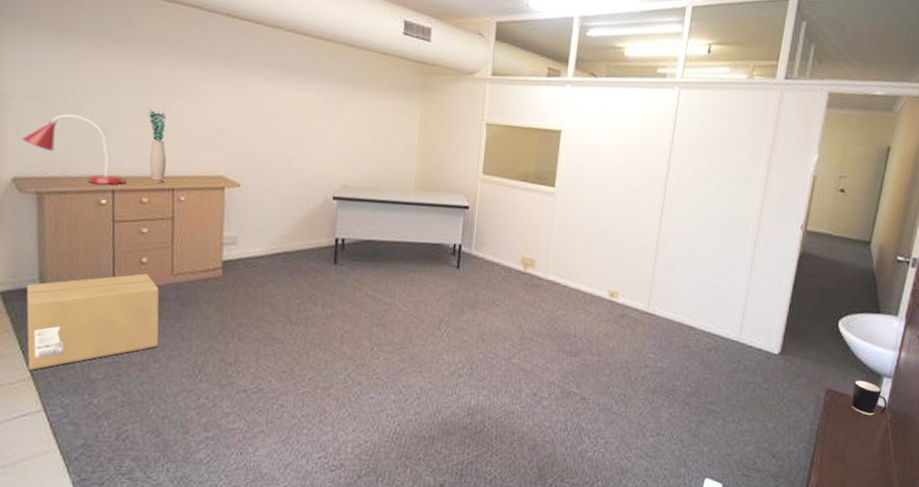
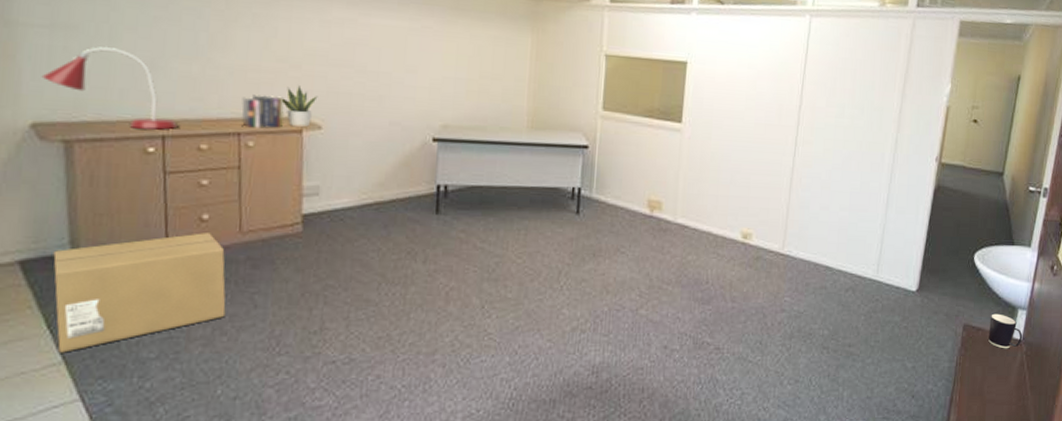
vase: present [148,108,167,184] -> none [204,39,230,128]
books: none [175,156,211,186] -> present [241,94,285,129]
potted plant: none [209,149,238,186] -> present [282,85,318,128]

